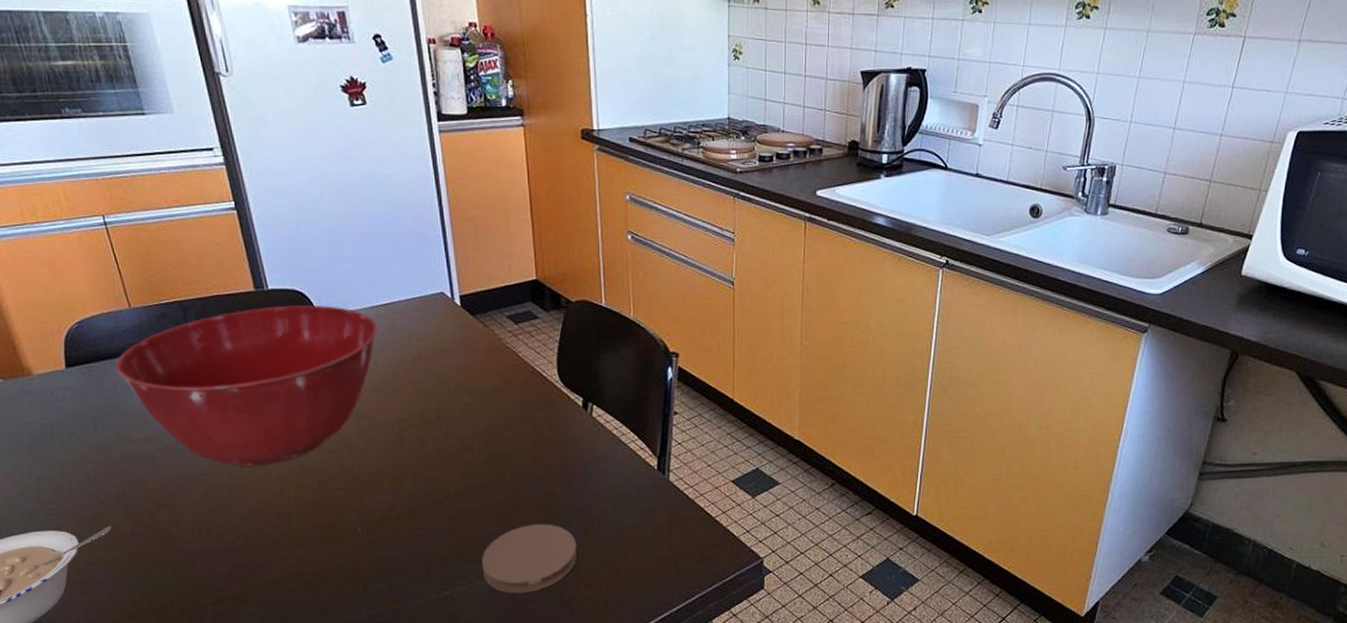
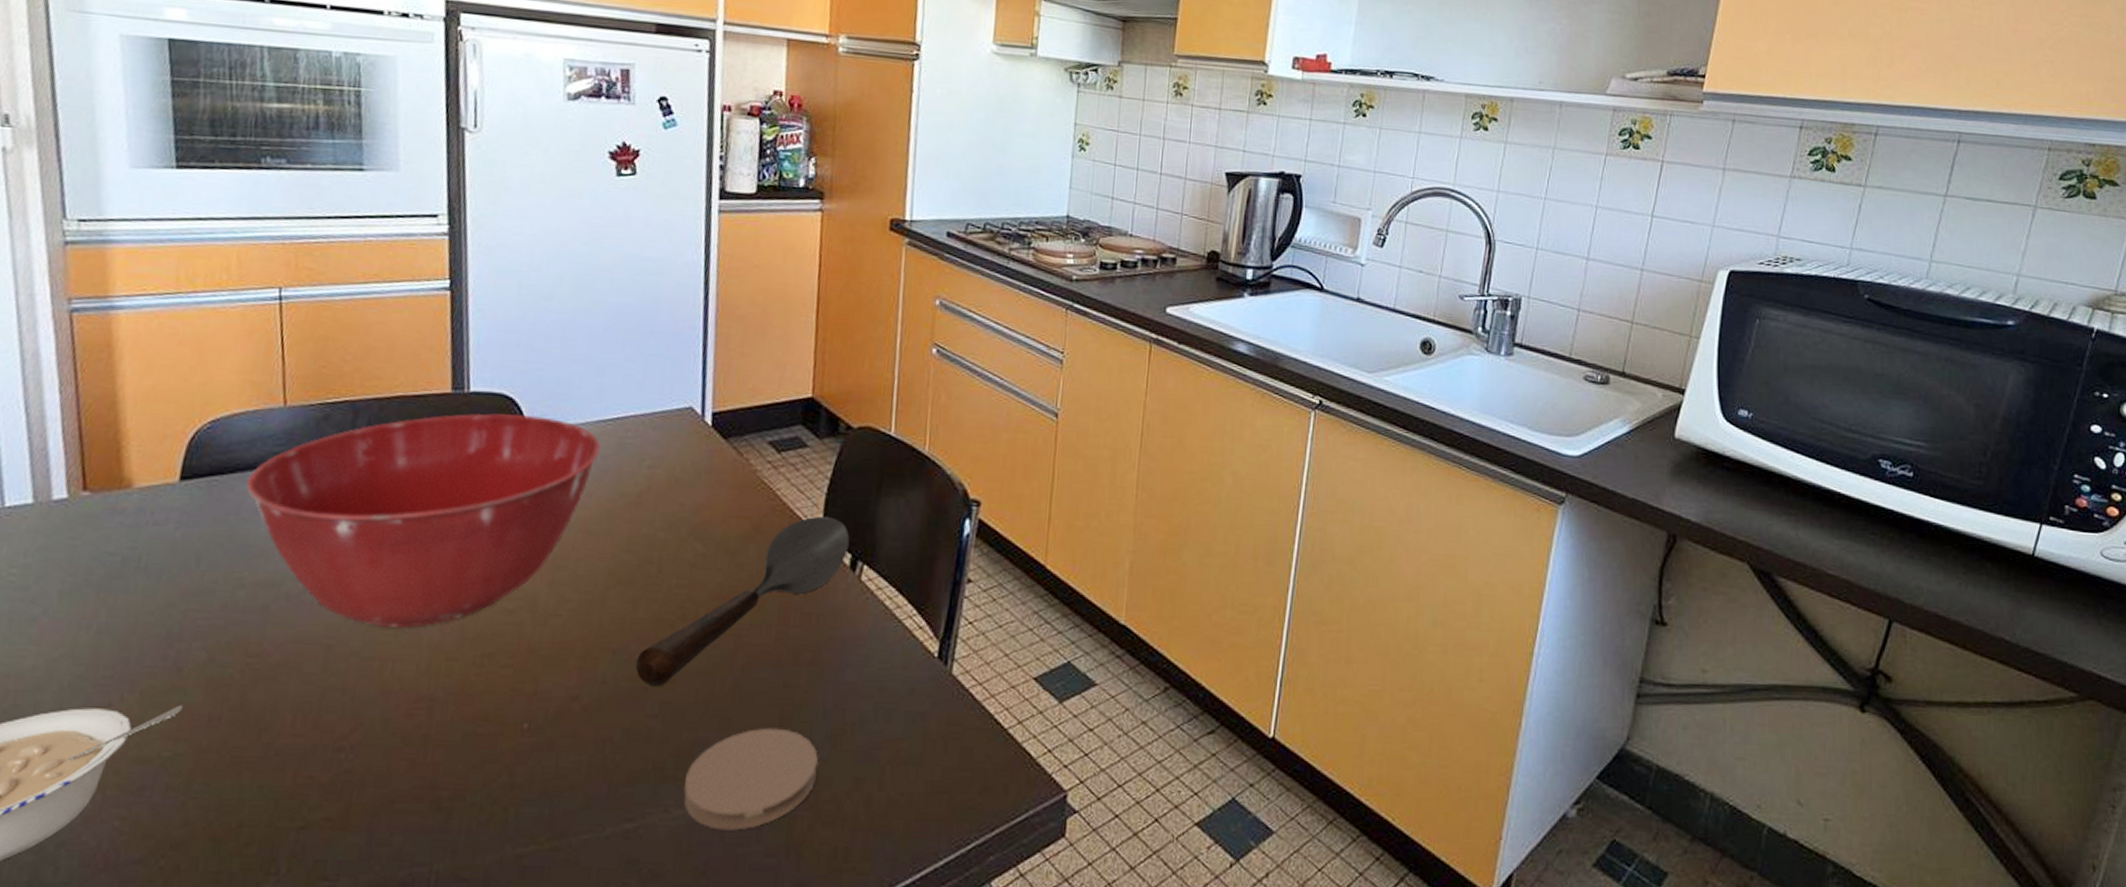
spoon: none [432,370,580,499] -> present [635,516,850,687]

